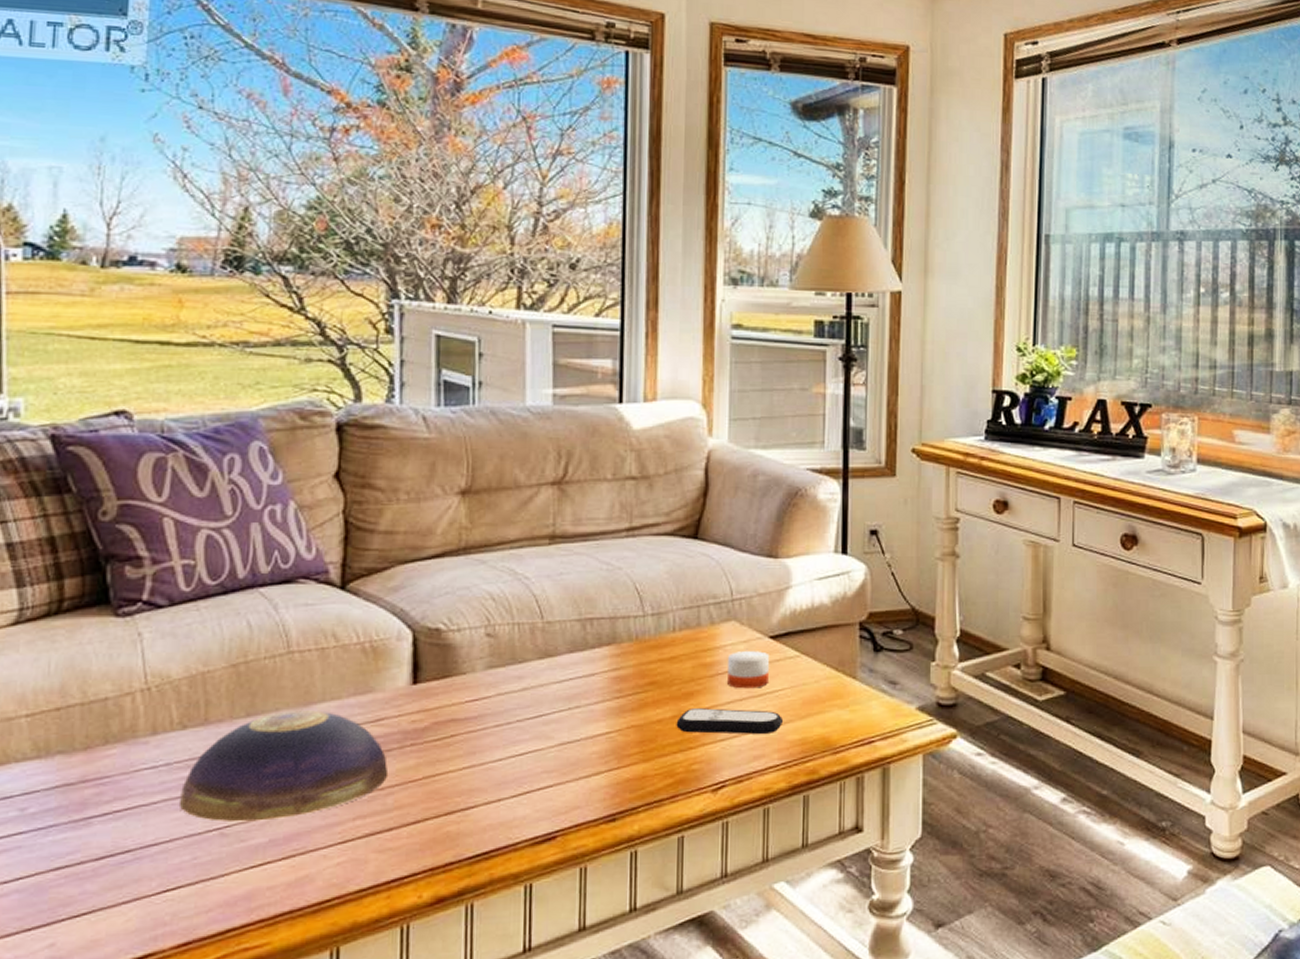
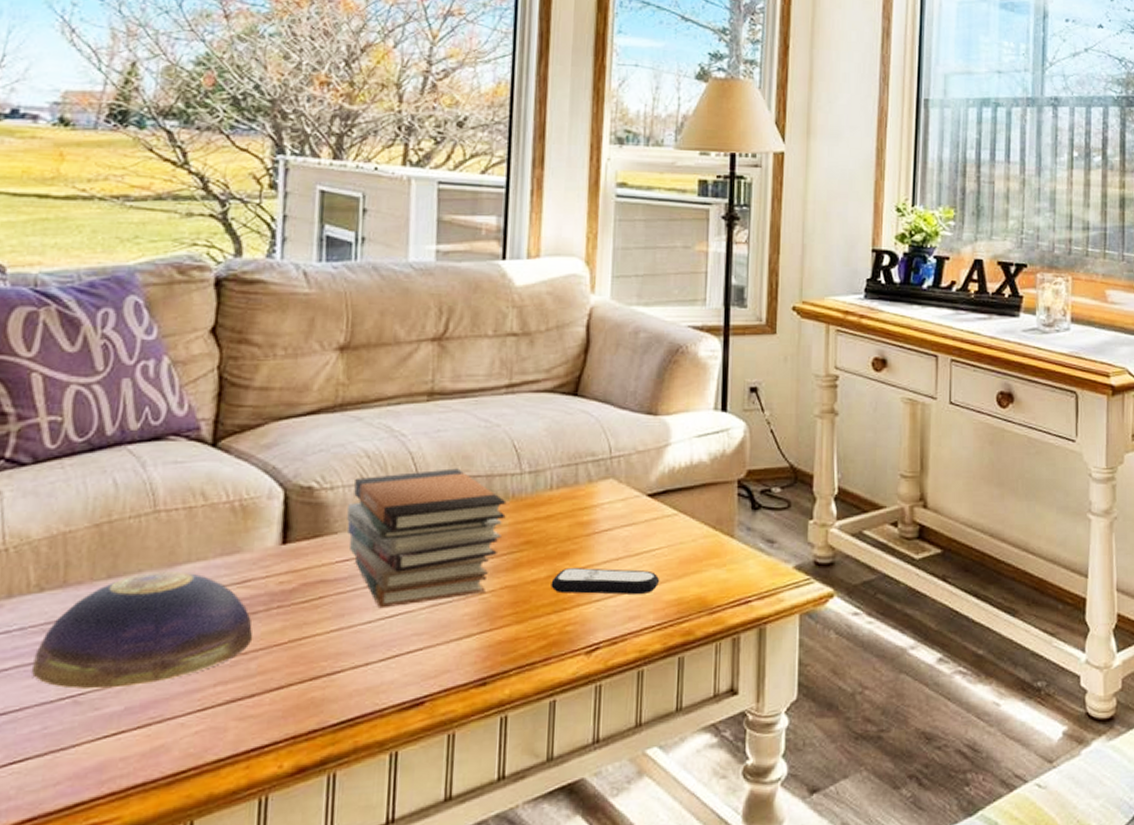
book stack: none [475,610,630,747] -> present [347,468,507,609]
candle: present [728,648,770,689] -> none [604,507,647,548]

